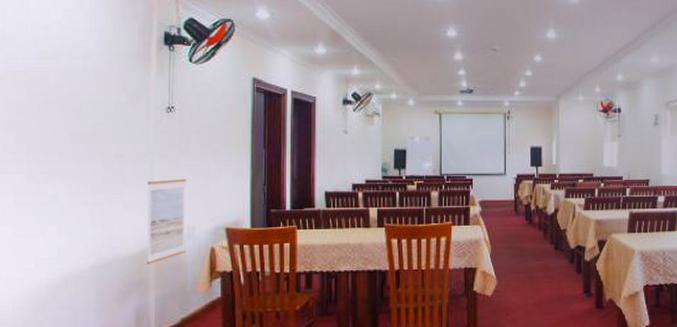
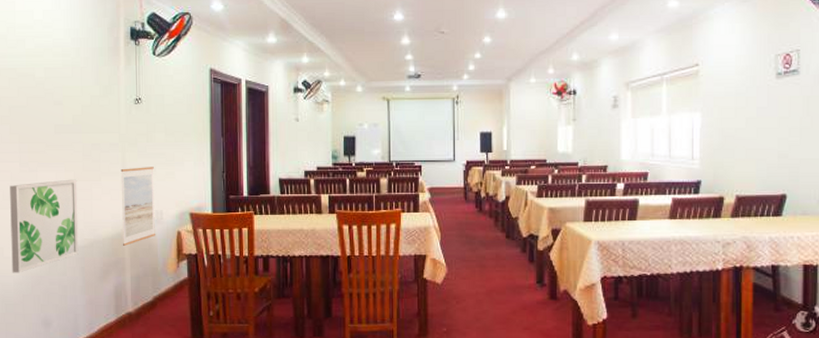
wall art: none [10,192,95,297] -> present [10,179,79,273]

